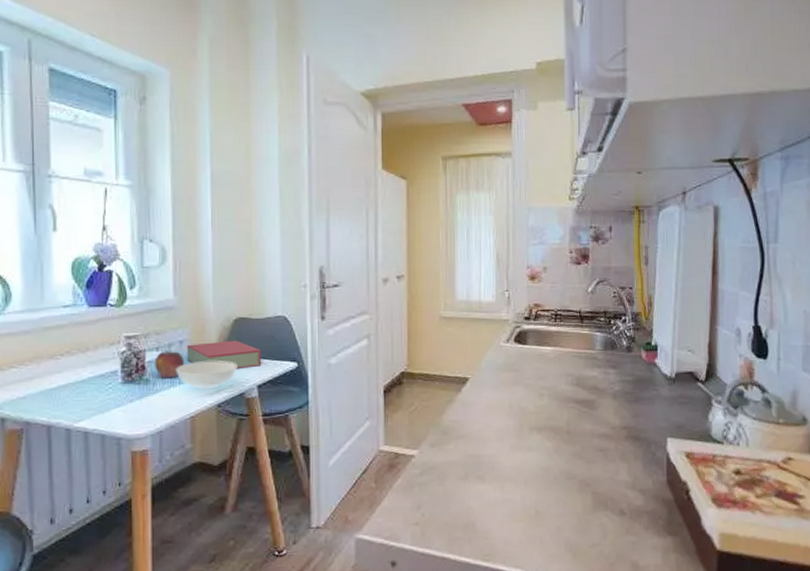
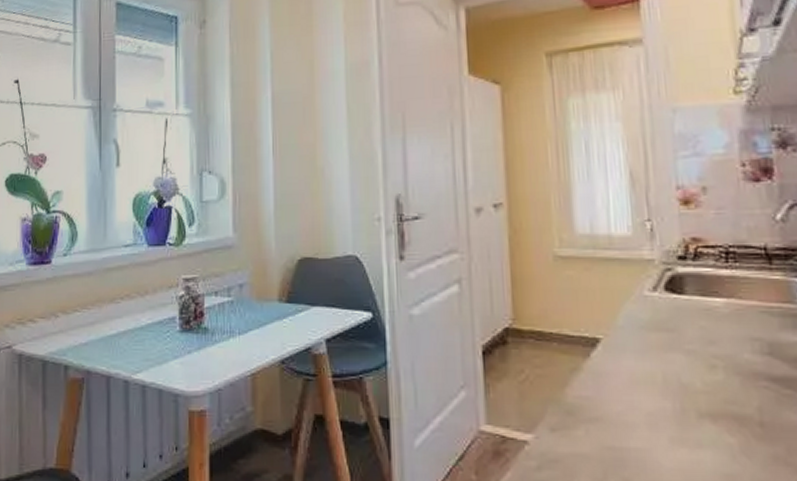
fruit: present [154,350,184,378] -> none [213,295,244,327]
bowl: present [176,361,238,390] -> none [235,308,303,342]
book: present [186,340,261,370] -> none [247,284,329,319]

